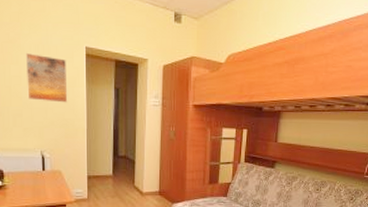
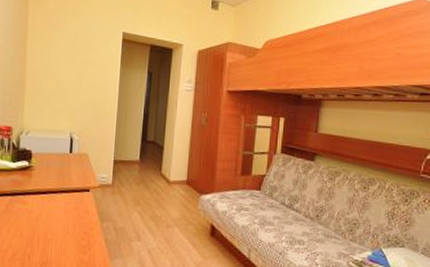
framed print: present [26,53,68,103] -> none [63,38,103,86]

